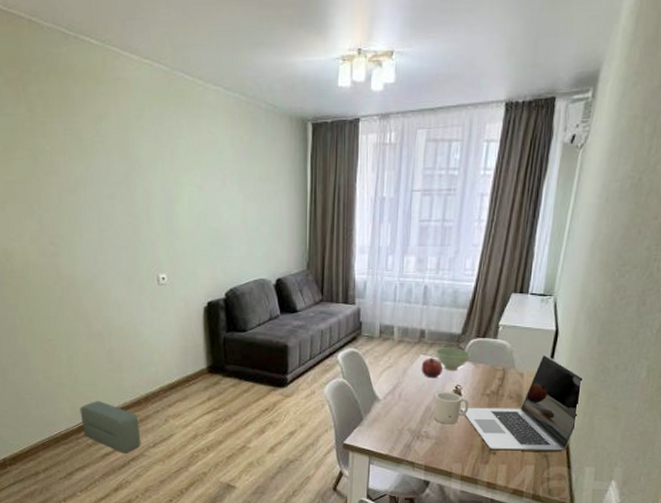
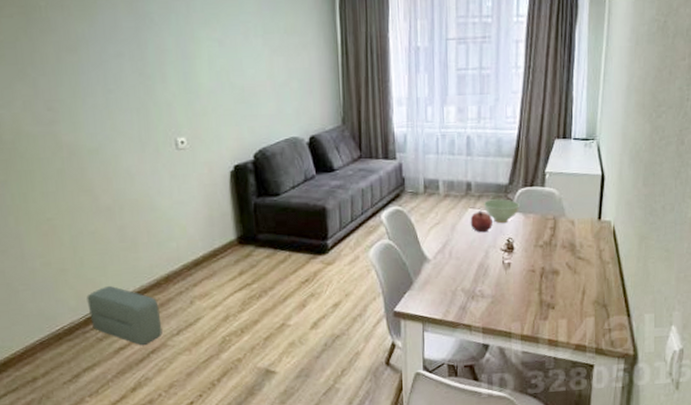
mug: present [433,392,469,425] -> none [487,246,523,281]
laptop: present [460,354,585,453] -> none [514,199,635,305]

